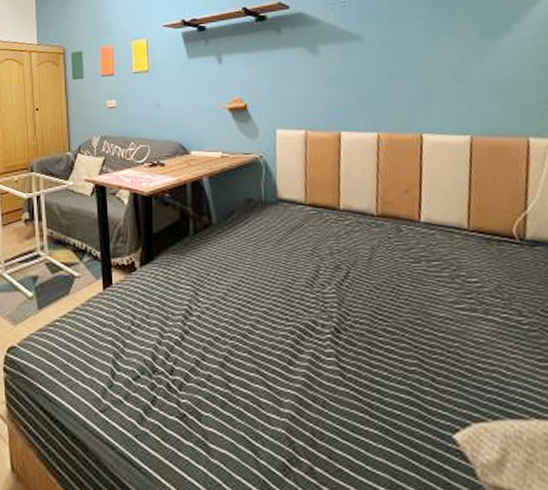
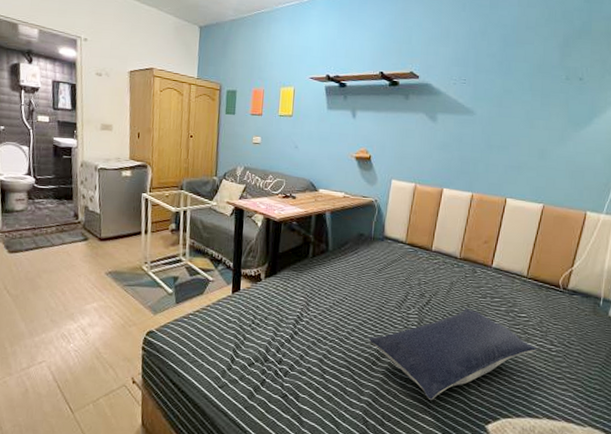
pillow: none [278,279,502,407] -> present [368,309,537,401]

